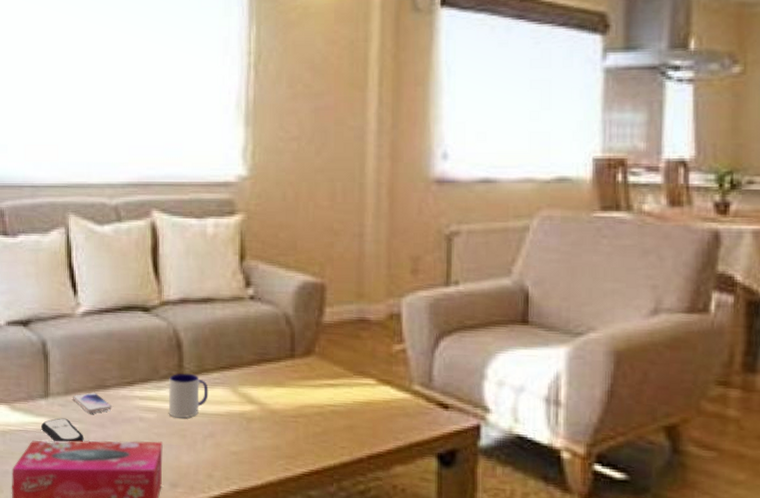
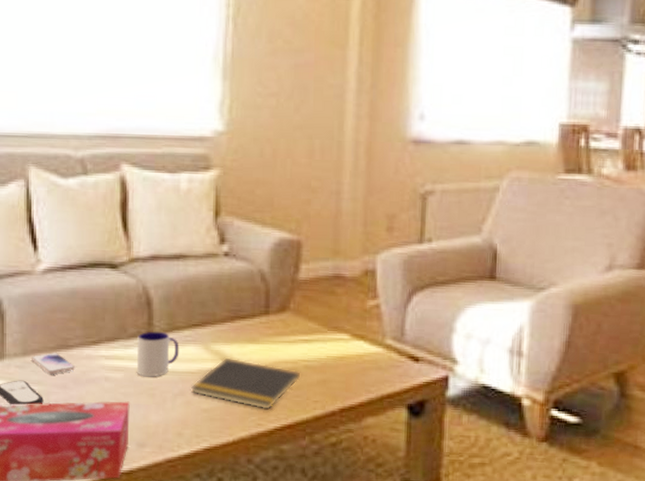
notepad: none [219,400,327,454] -> present [190,357,301,410]

